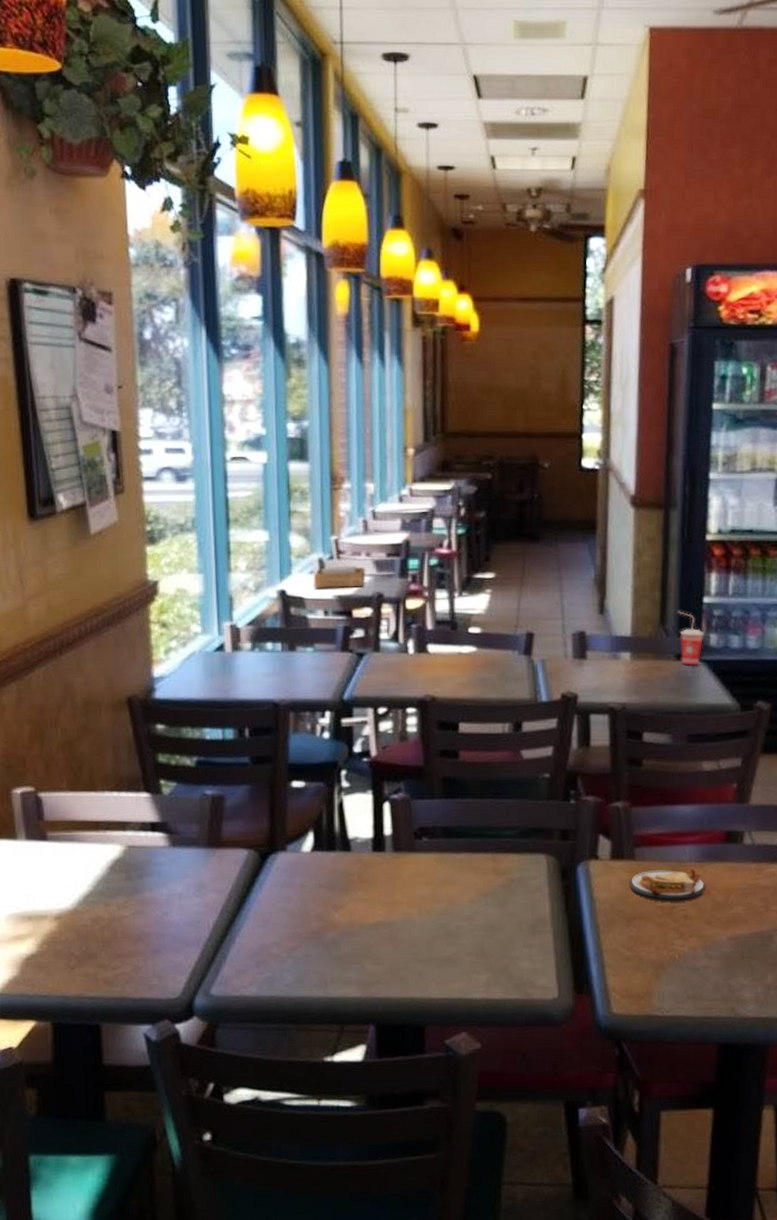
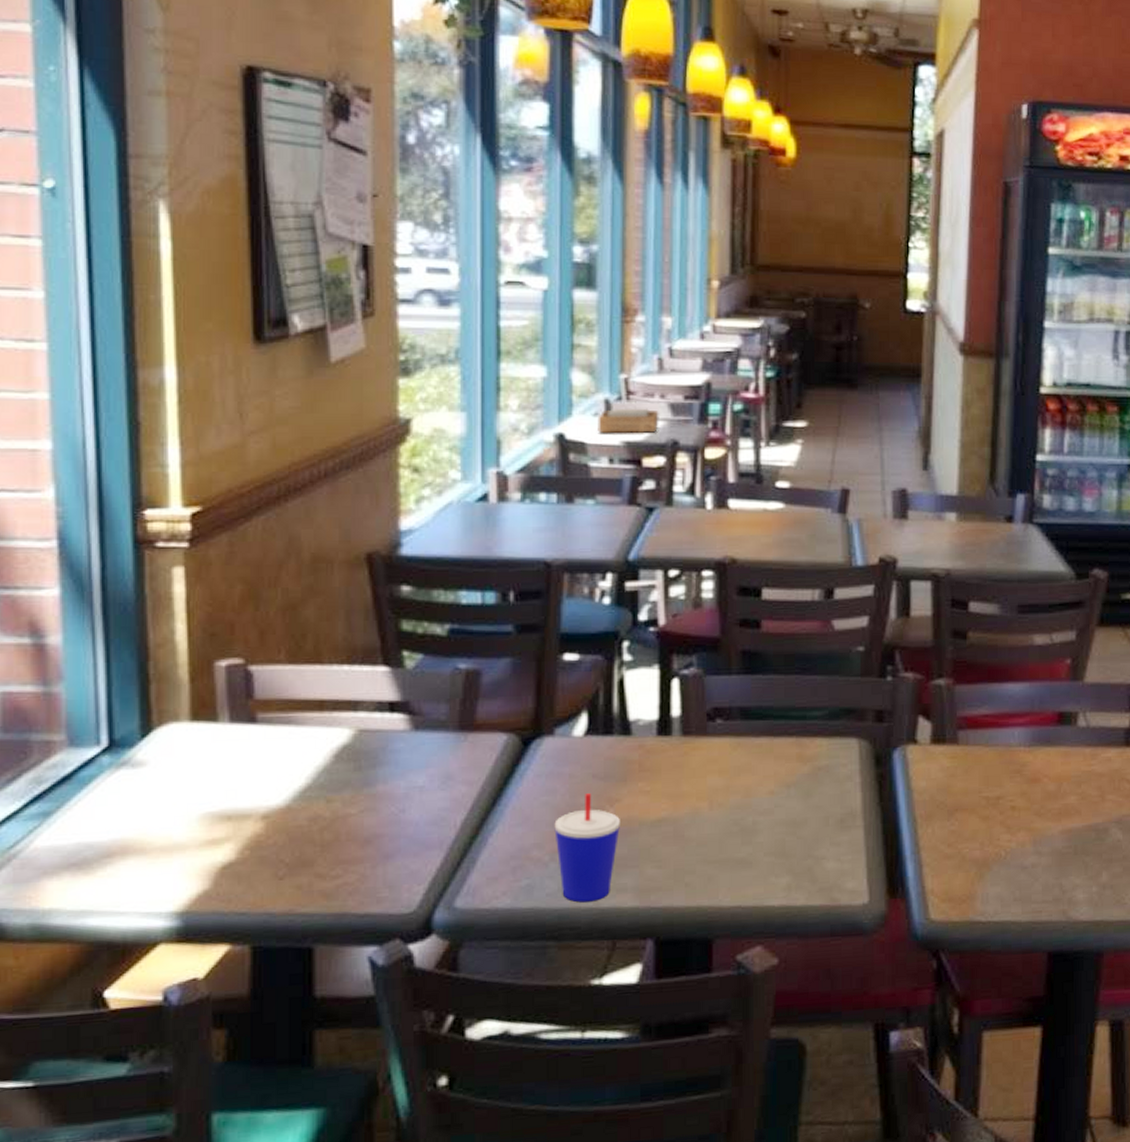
beverage cup: none [289,901,344,993] -> present [554,793,620,903]
sandwich: present [629,869,706,903] -> none [951,754,1037,792]
beverage cup: present [677,611,704,667] -> none [1007,469,1037,530]

